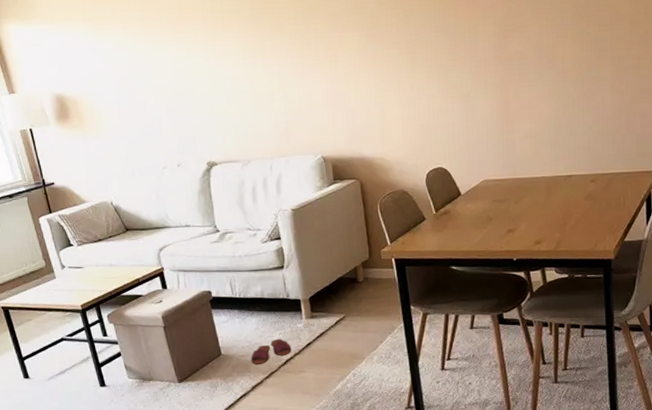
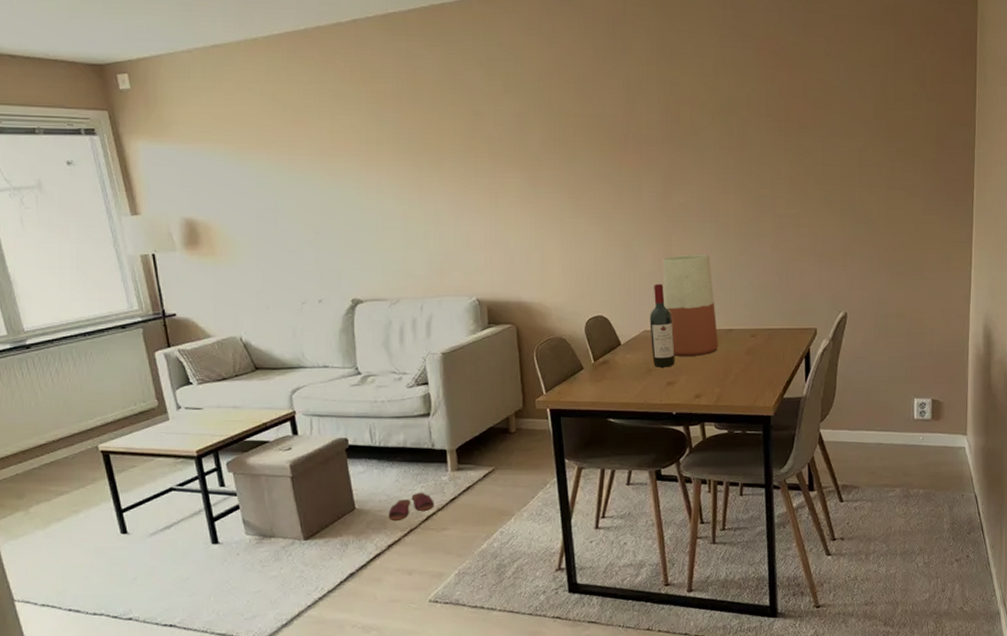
wine bottle: none [488,133,515,216] -> present [649,283,675,367]
vase: none [500,101,557,204] -> present [662,254,718,356]

